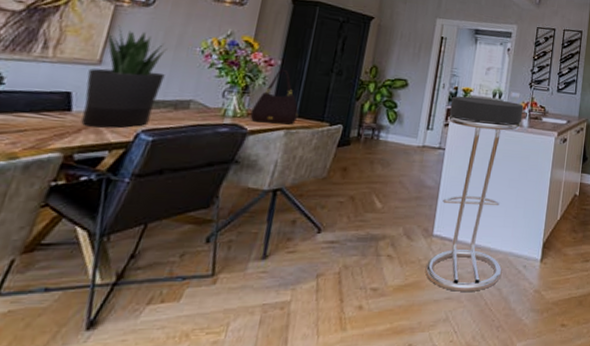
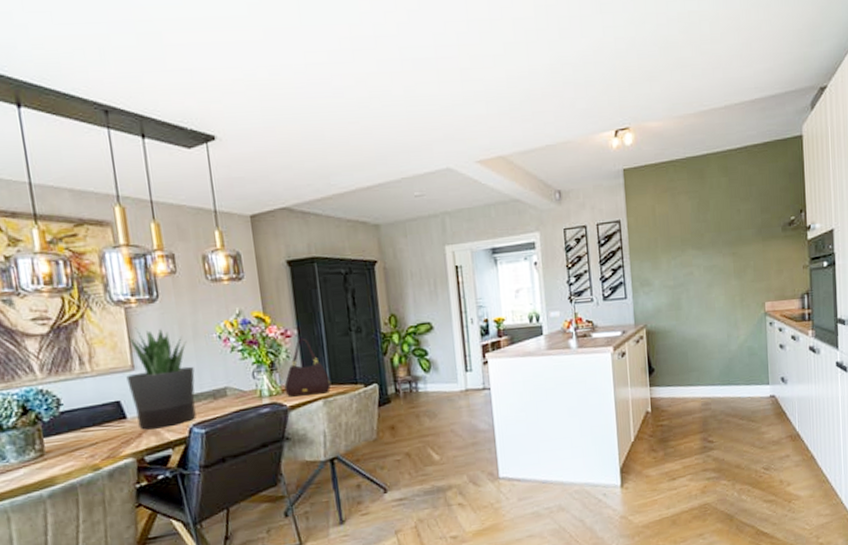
bar stool: present [425,96,524,292] -> none [483,322,581,529]

